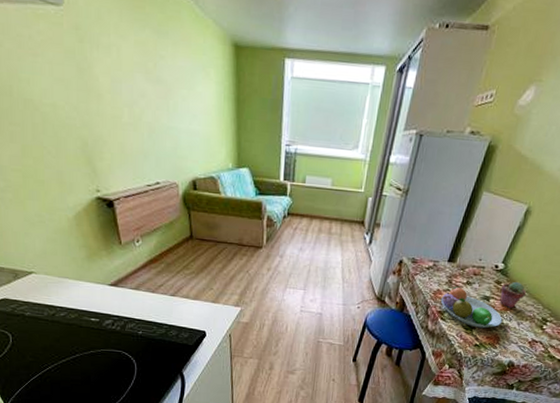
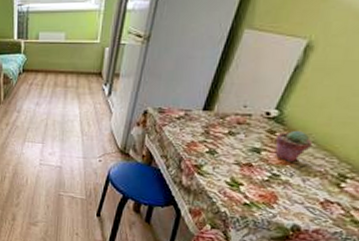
fruit bowl: present [440,286,503,328] -> none [196,137,280,185]

